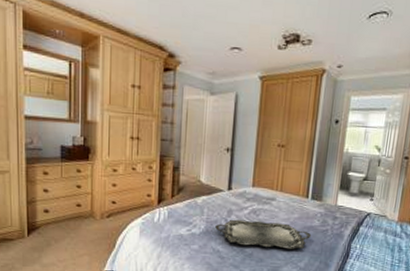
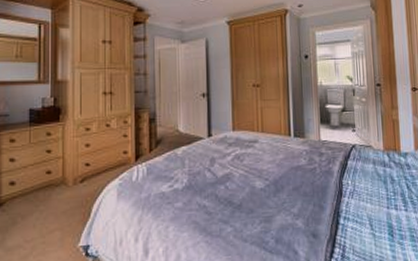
serving tray: present [215,219,312,249] -> none [199,166,301,197]

